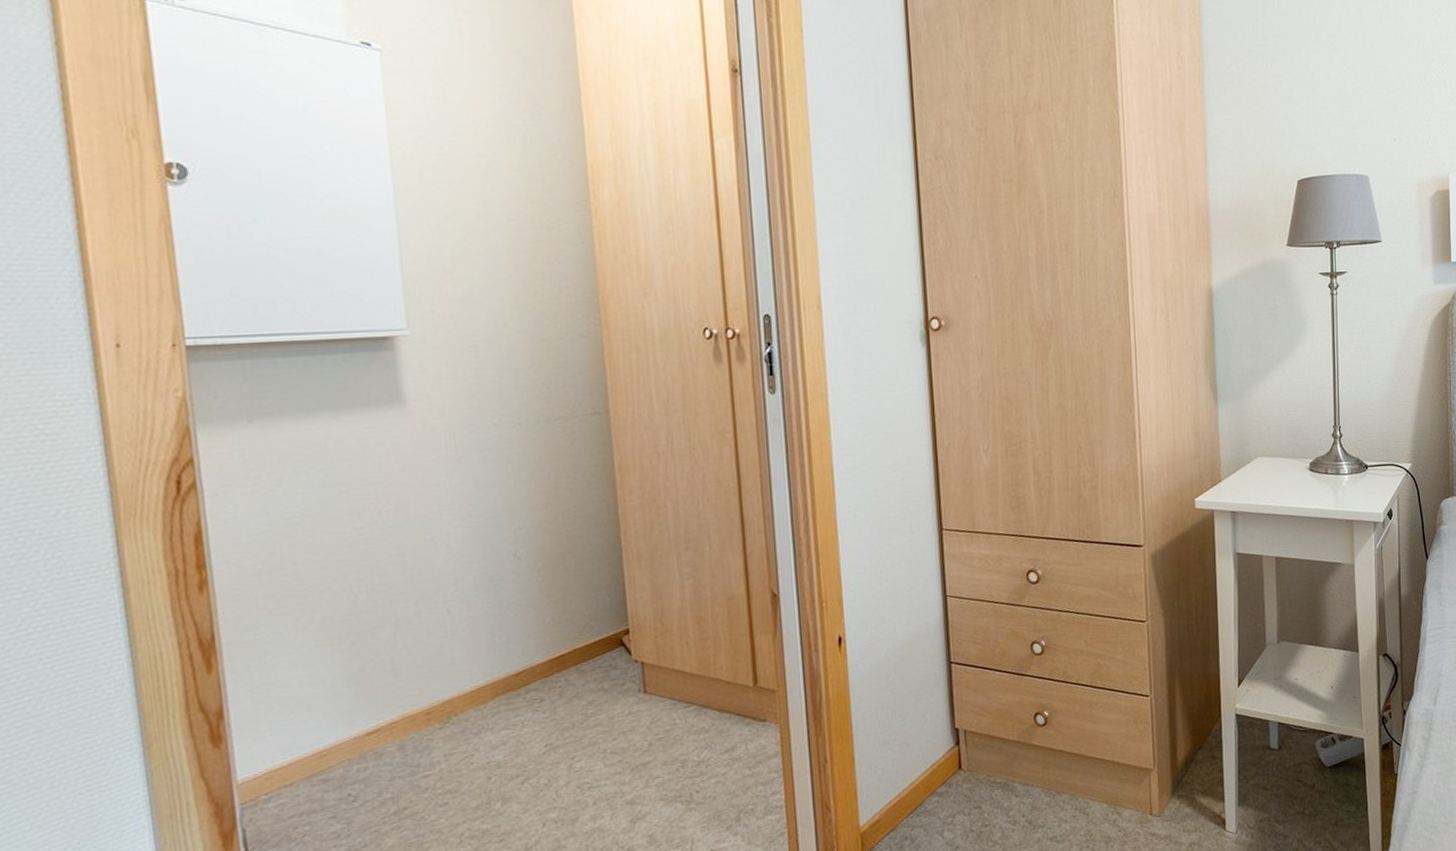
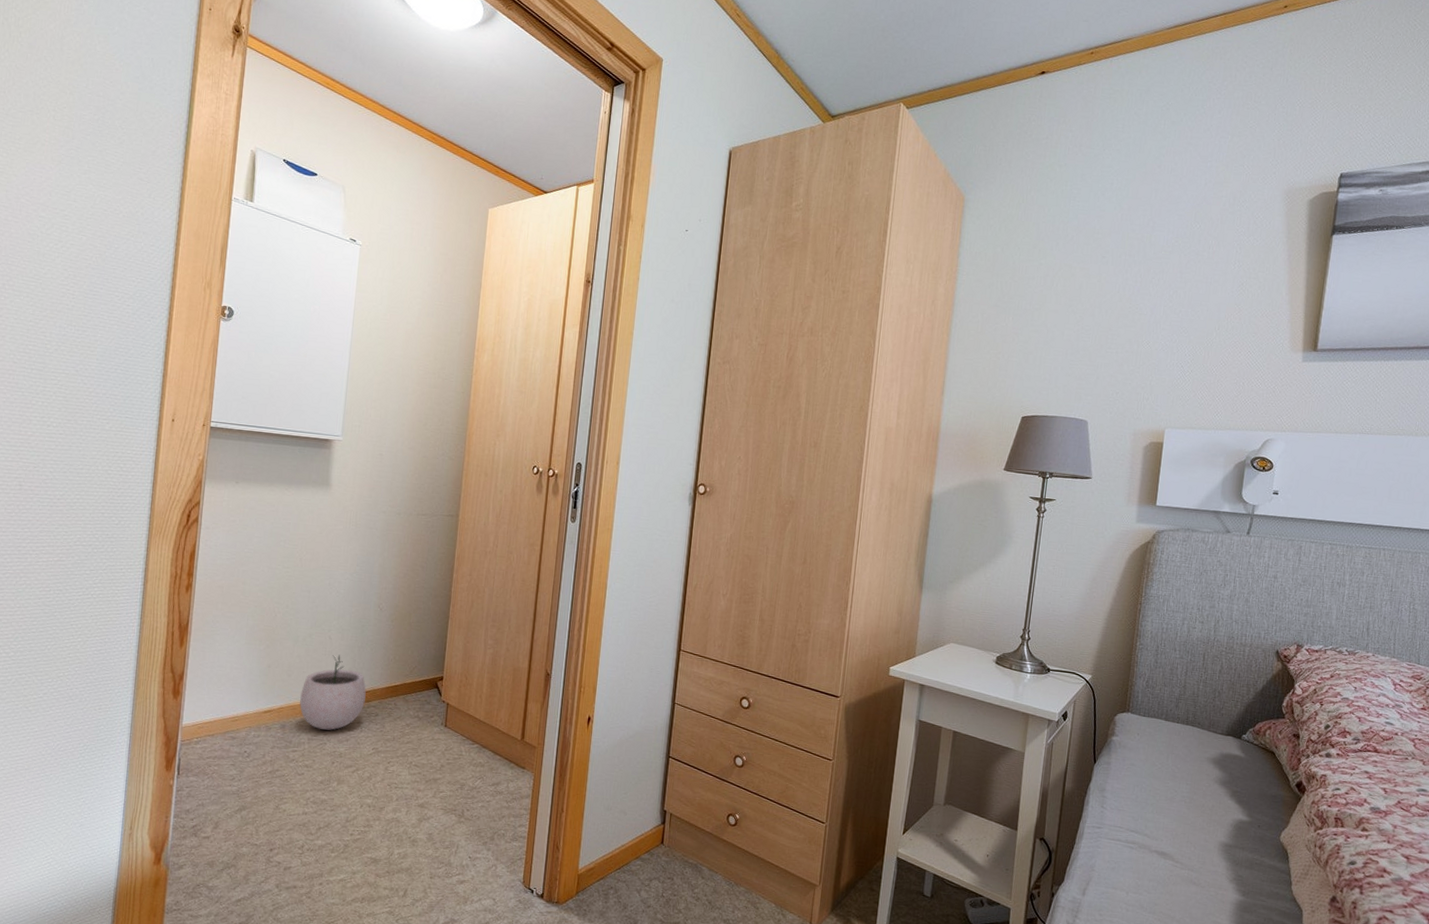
plant pot: none [419,631,521,739] -> present [299,654,366,730]

